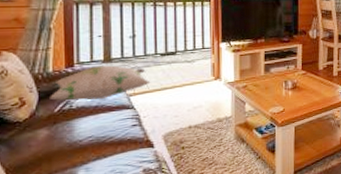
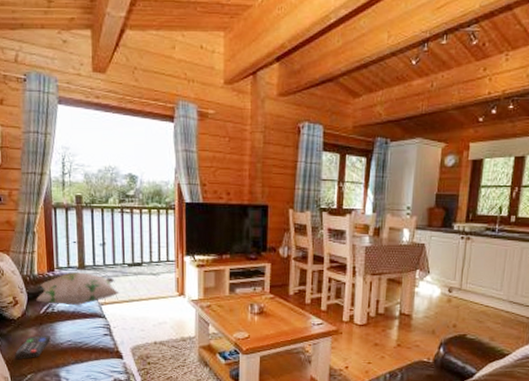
remote control: none [19,133,65,165] -> present [15,335,50,359]

